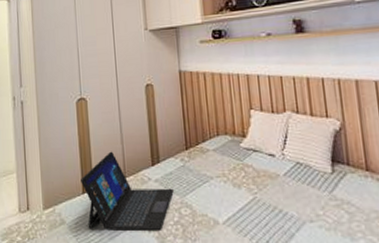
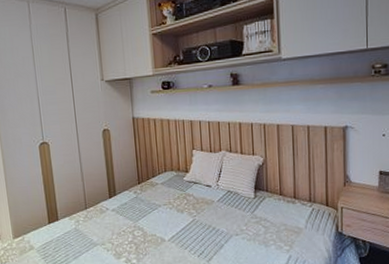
laptop: present [81,151,174,231] -> none [46,187,128,252]

